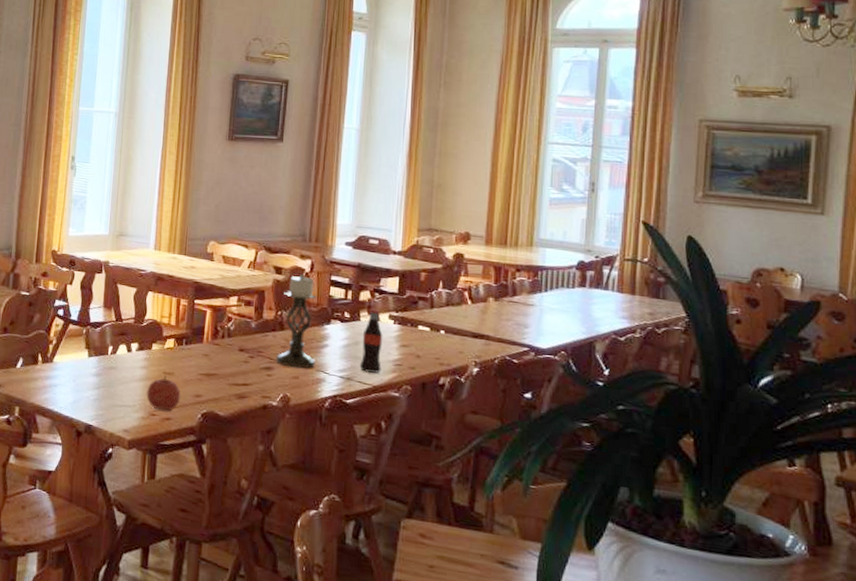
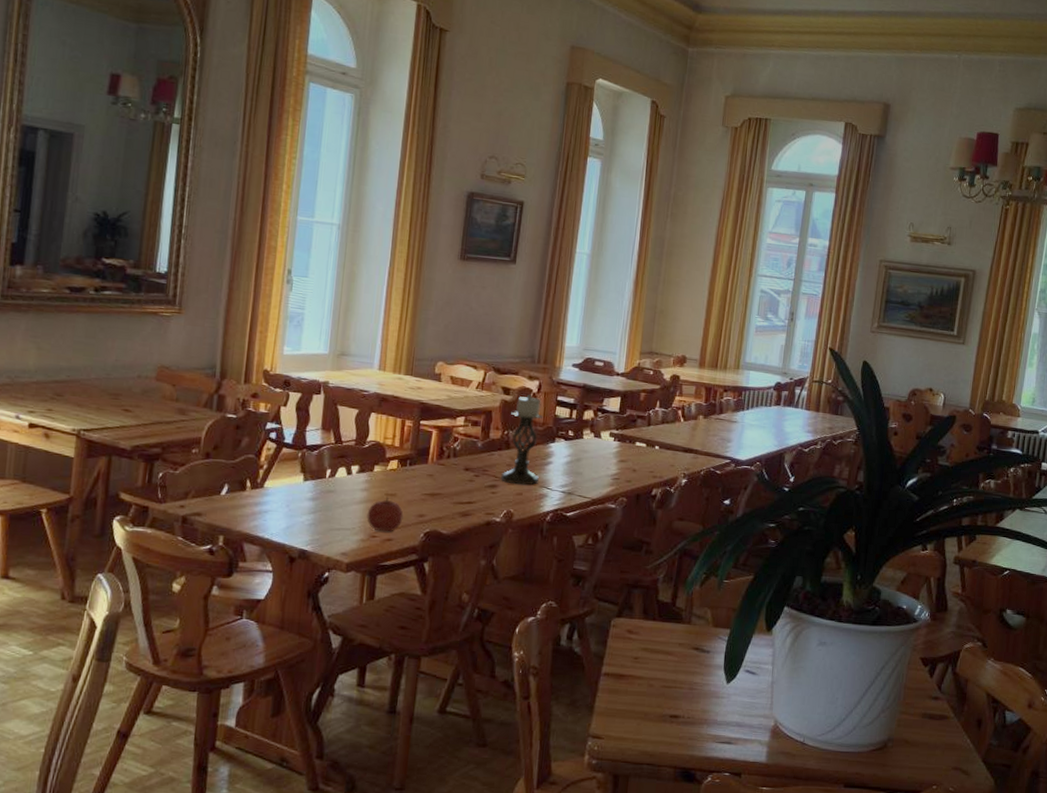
bottle: present [359,308,383,373] -> none [580,427,603,487]

